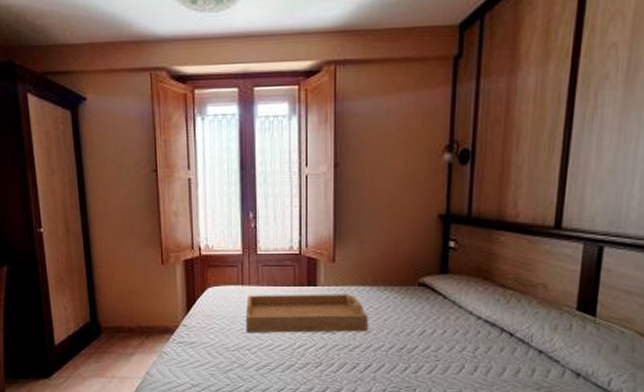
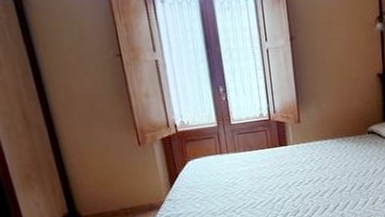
serving tray: present [245,294,368,333] -> none [226,148,333,196]

